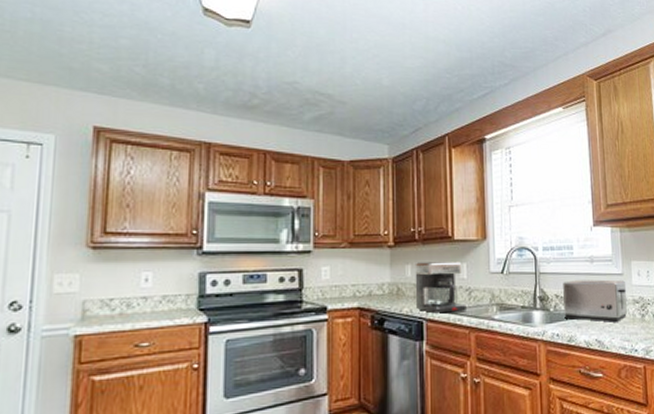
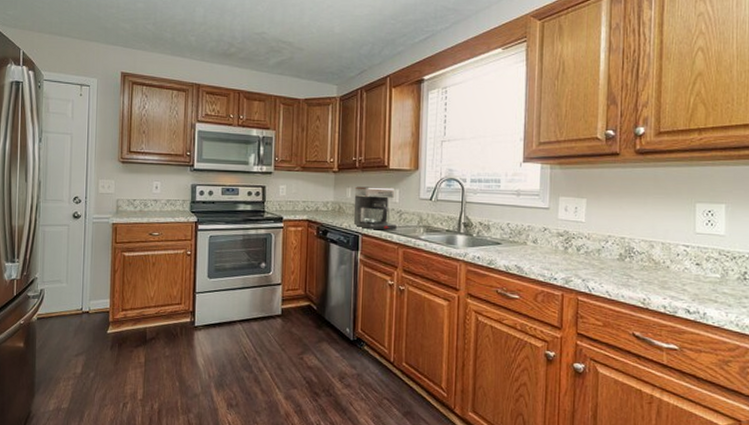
toaster: present [563,279,628,322] -> none [486,211,552,252]

